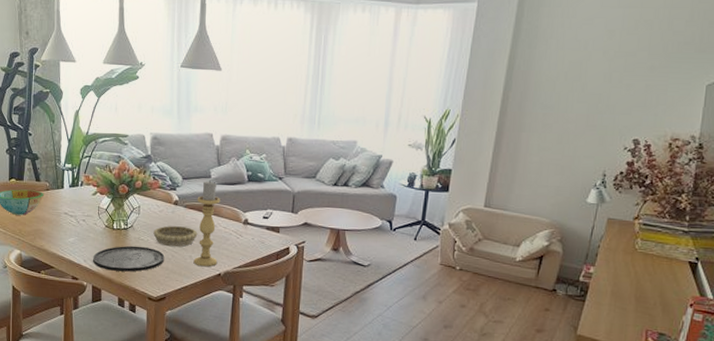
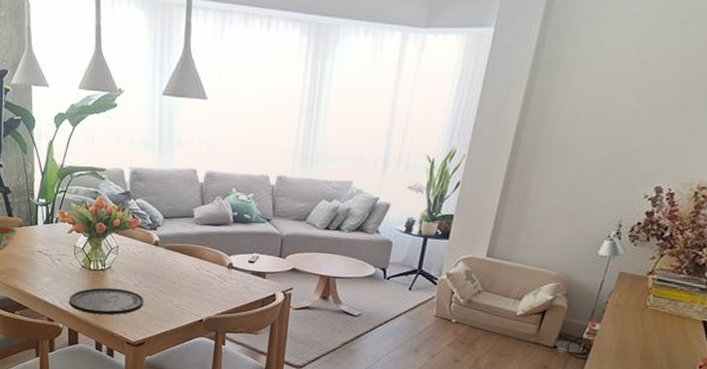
decorative bowl: present [153,226,198,247] -> none [132,268,179,291]
candle holder: present [193,180,220,267] -> none [174,220,204,312]

